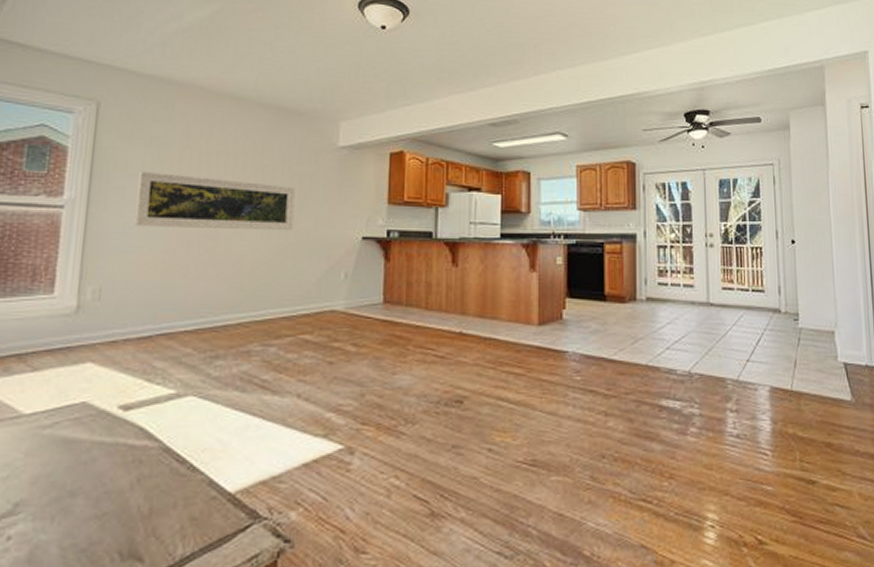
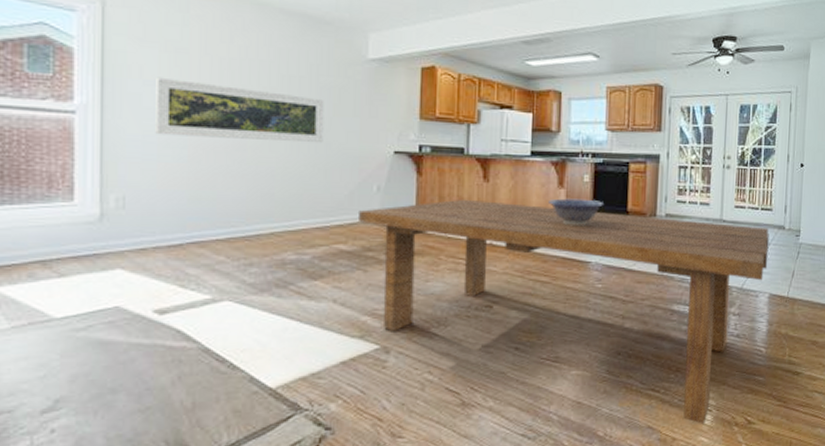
dining table: none [325,285,765,544] -> present [359,199,769,424]
decorative bowl: none [520,282,580,311] -> present [548,198,605,225]

